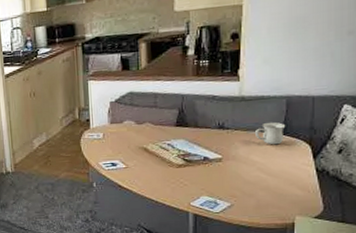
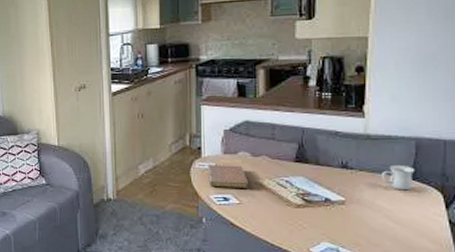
notebook: none [95,133,133,155] -> present [207,165,248,188]

